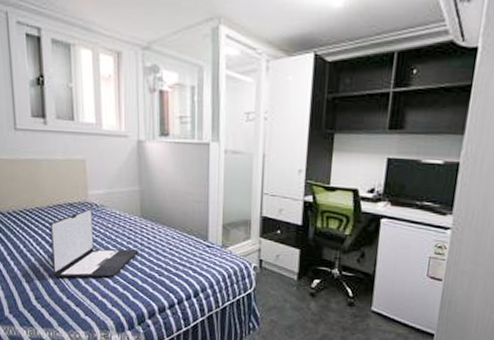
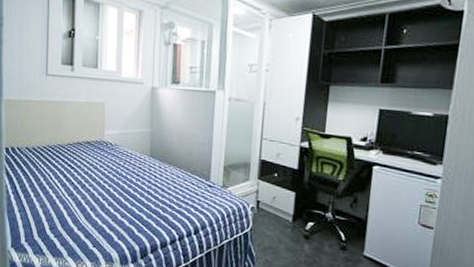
laptop: present [50,208,139,278] -> none [67,146,147,212]

